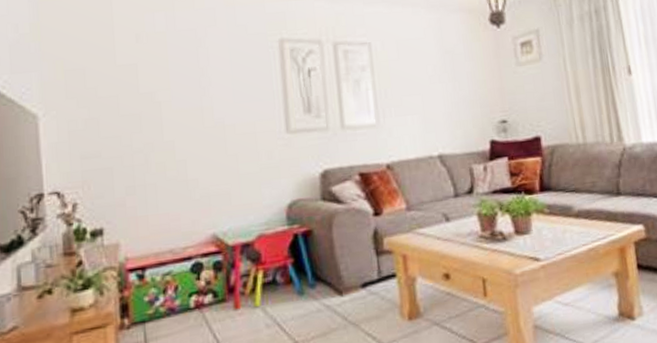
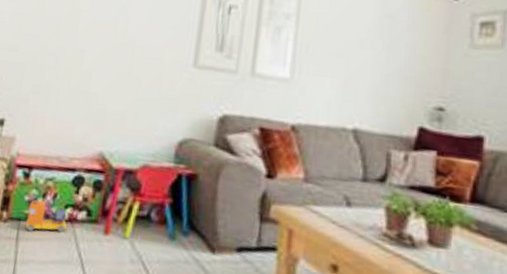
toy truck: none [151,296,195,330] -> present [25,199,67,233]

